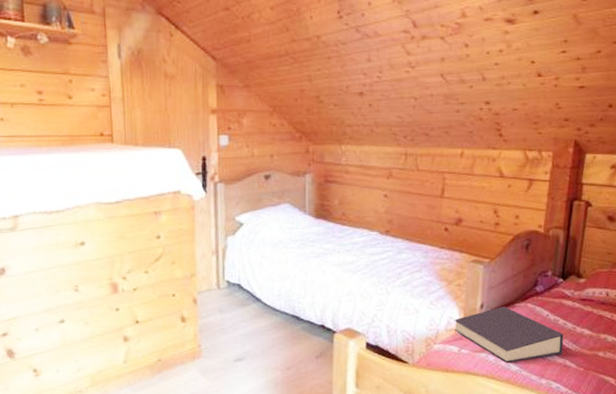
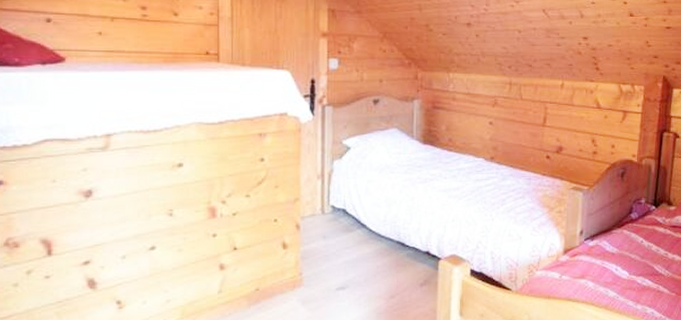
book: present [454,306,564,363] -> none [555,233,657,289]

